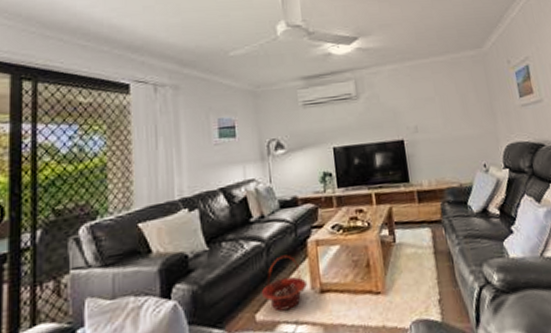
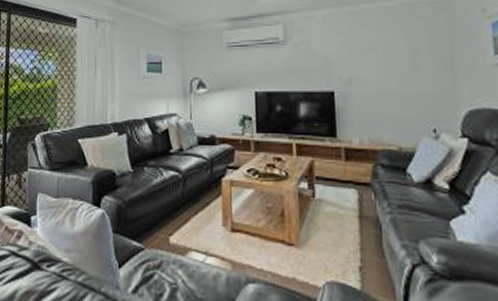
basket: present [261,255,307,311] -> none [175,189,218,240]

